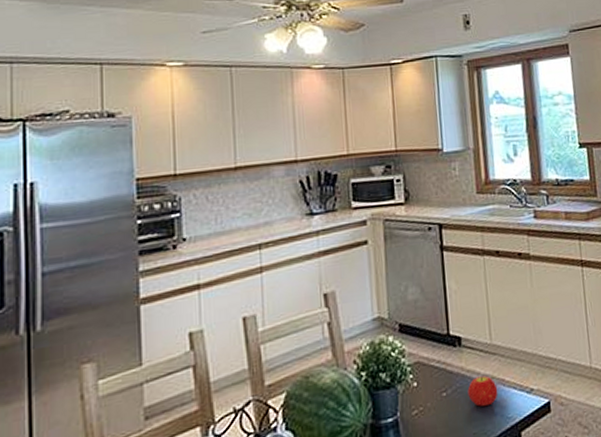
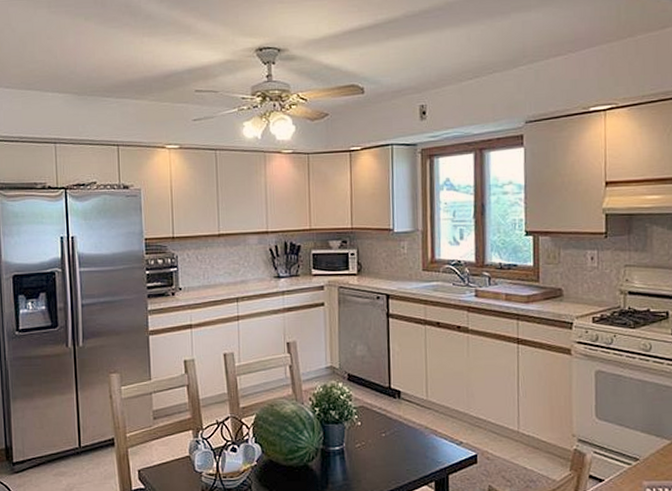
fruit: present [467,375,498,406] -> none [404,425,431,449]

